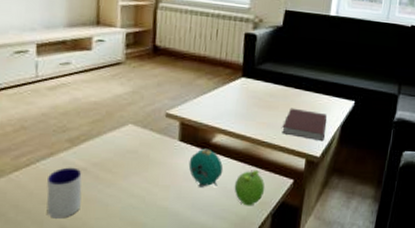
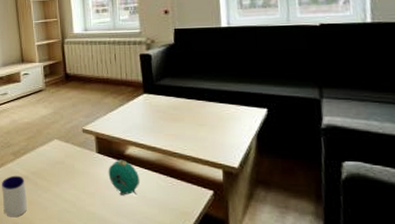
fruit: present [234,170,265,206] -> none [153,180,185,216]
notebook: present [282,108,327,142] -> none [191,119,239,152]

